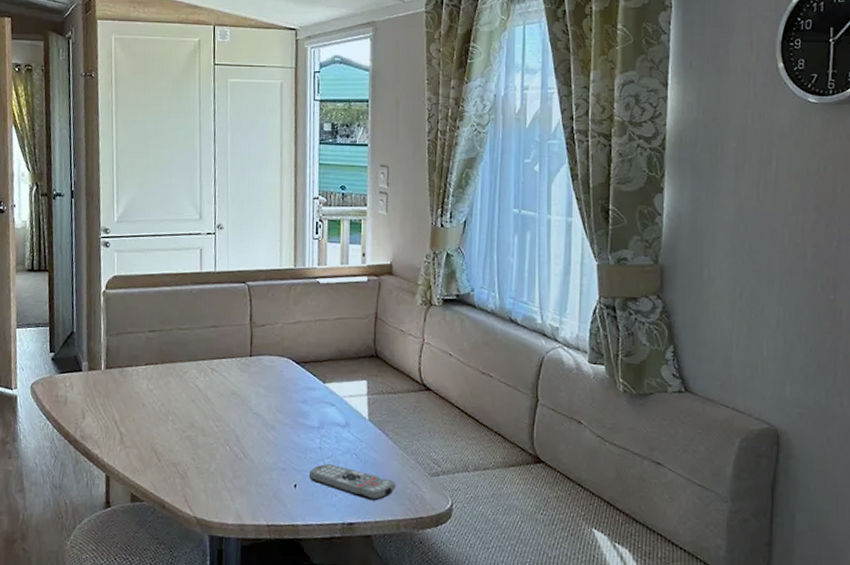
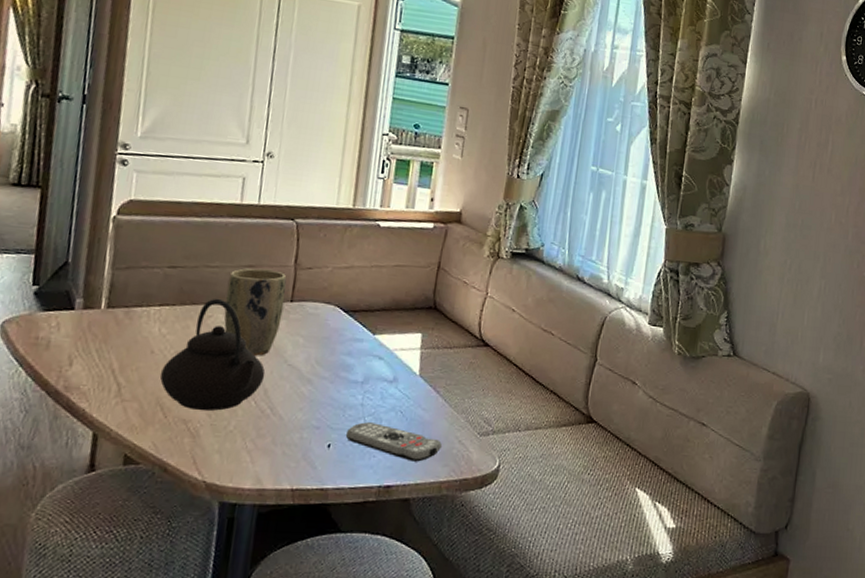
teapot: none [151,356,235,455] -> present [160,298,266,411]
plant pot: none [196,328,245,406] -> present [224,268,287,356]

